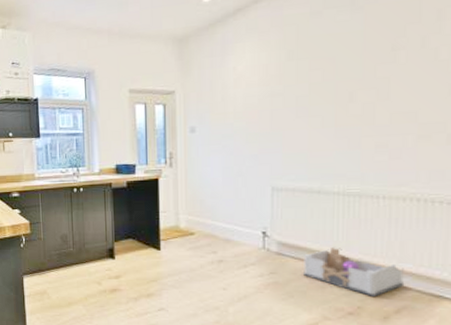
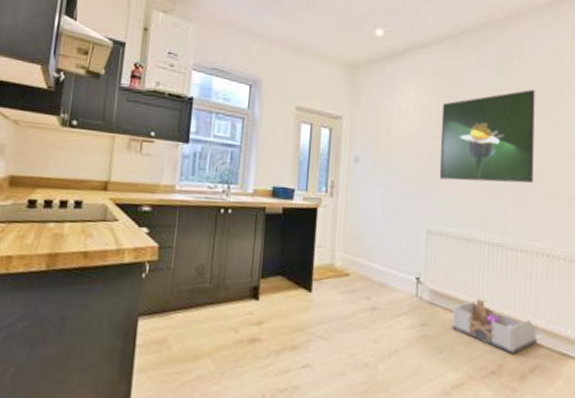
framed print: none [283,19,403,136] -> present [439,89,535,183]

